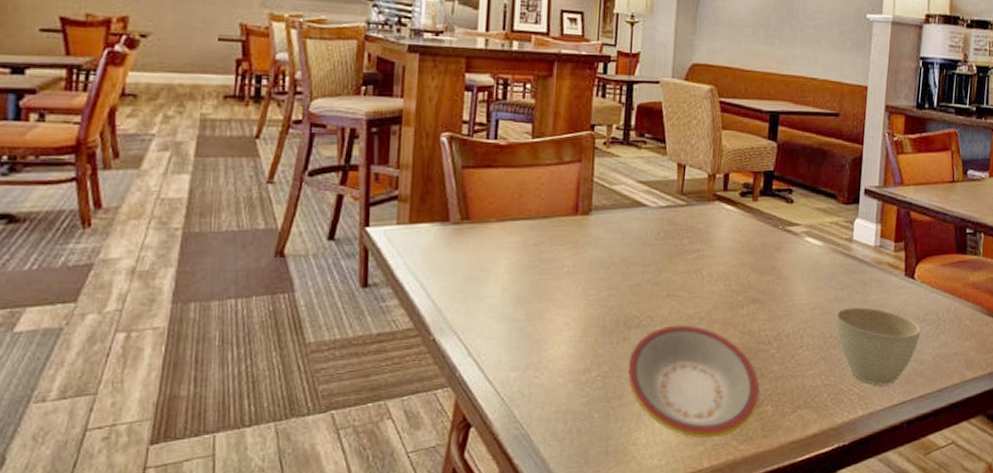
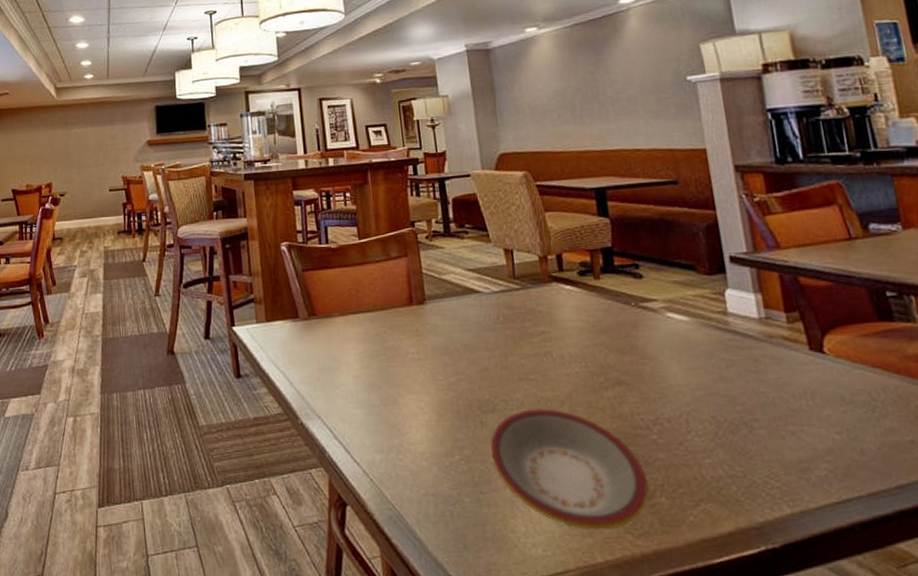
cup: present [835,306,921,385] -> none [725,386,851,479]

